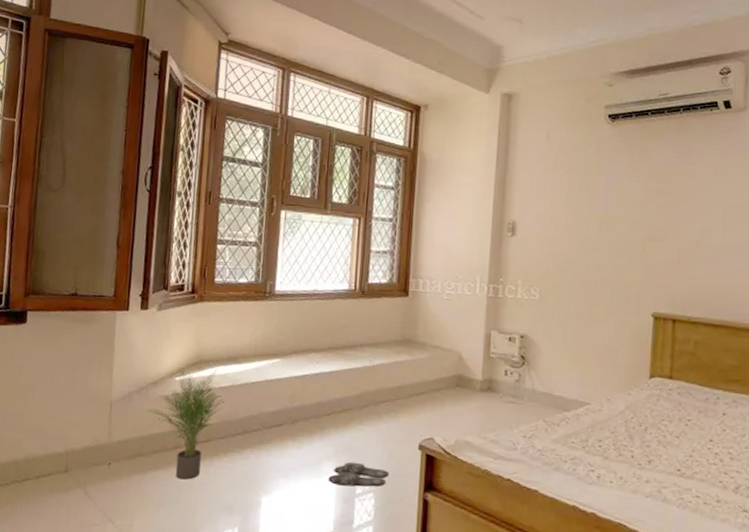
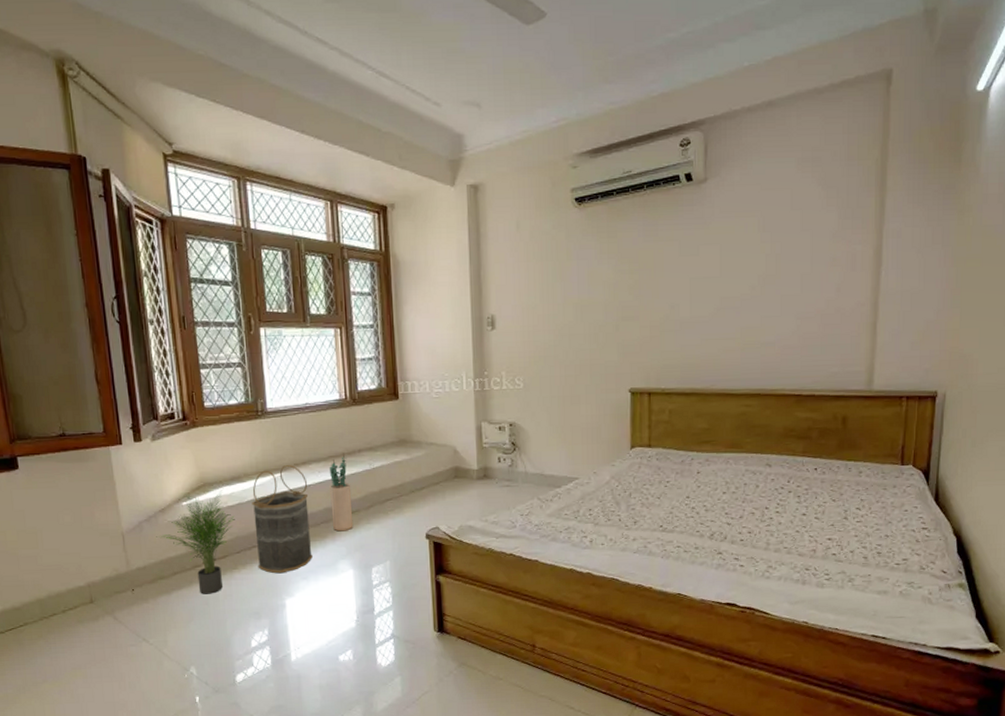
basket: none [239,351,304,467] -> present [252,465,313,574]
vase: none [322,345,348,430] -> present [330,453,354,532]
slippers: present [328,461,389,487] -> none [345,557,401,580]

